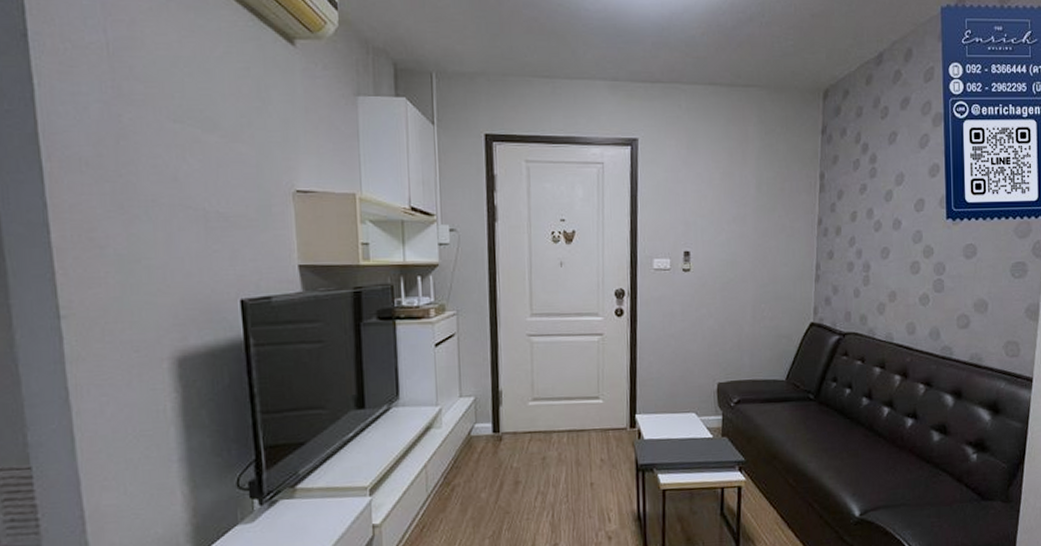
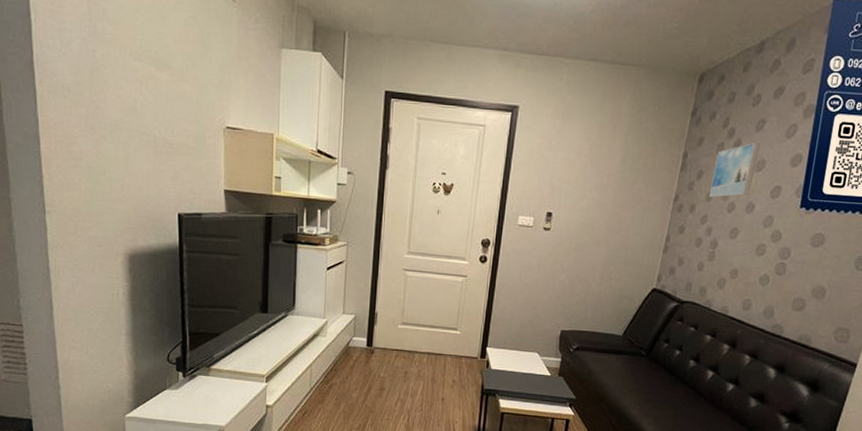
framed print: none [852,155,896,217] -> present [708,142,760,198]

